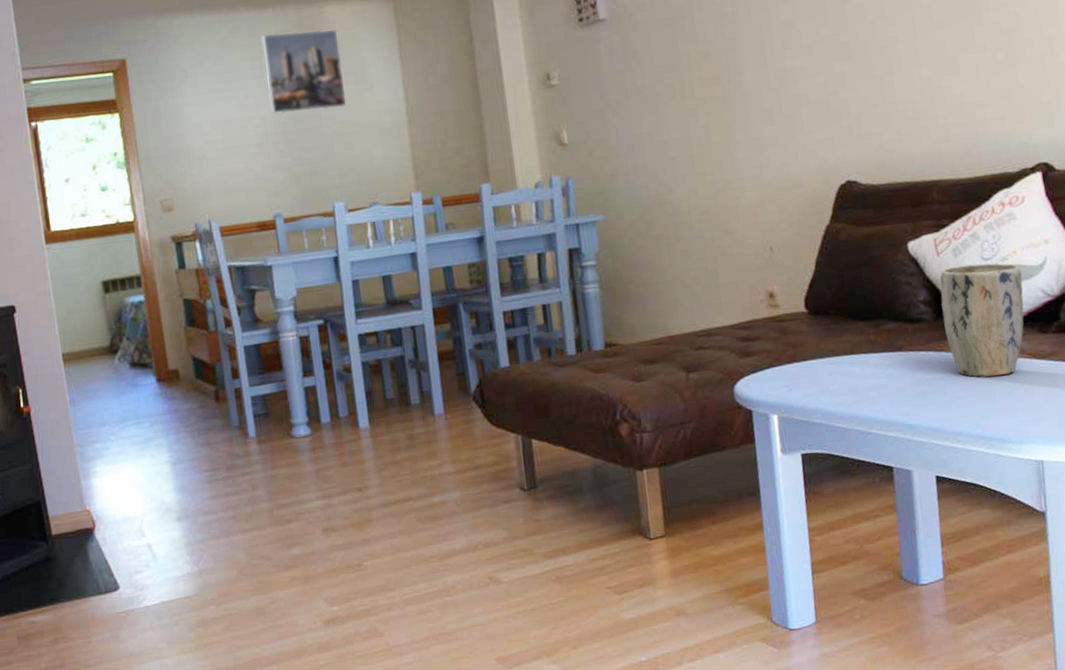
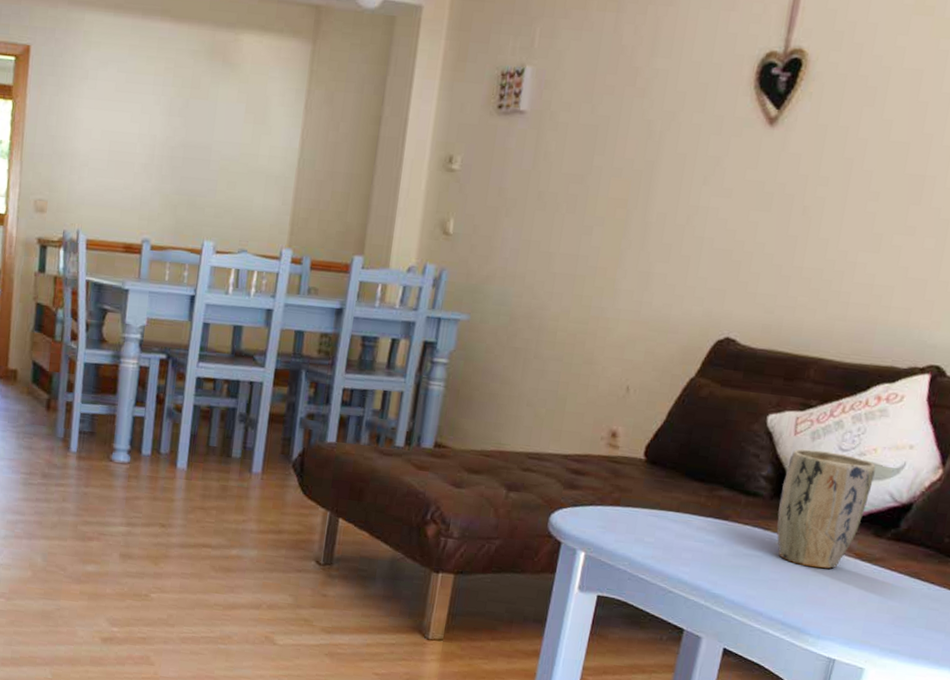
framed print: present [261,29,346,114] -> none [164,50,249,145]

